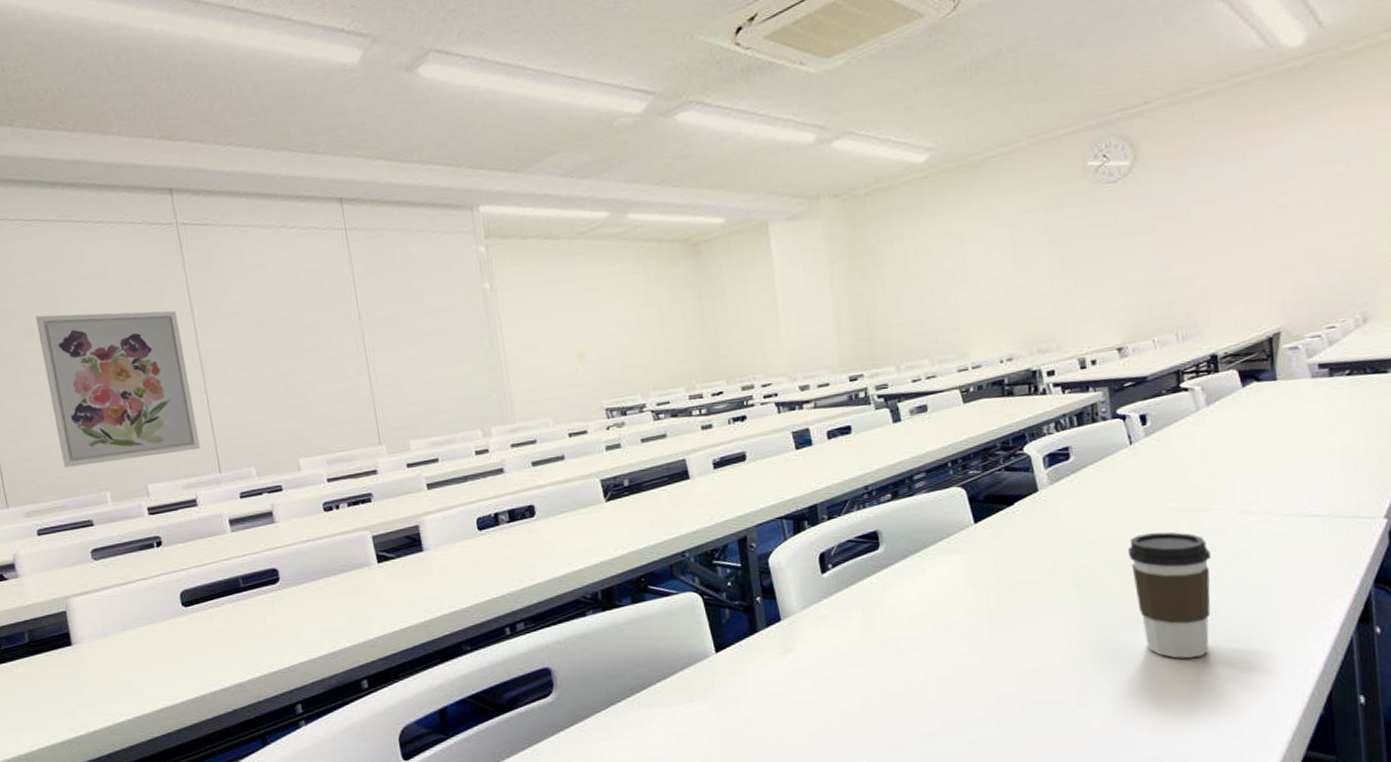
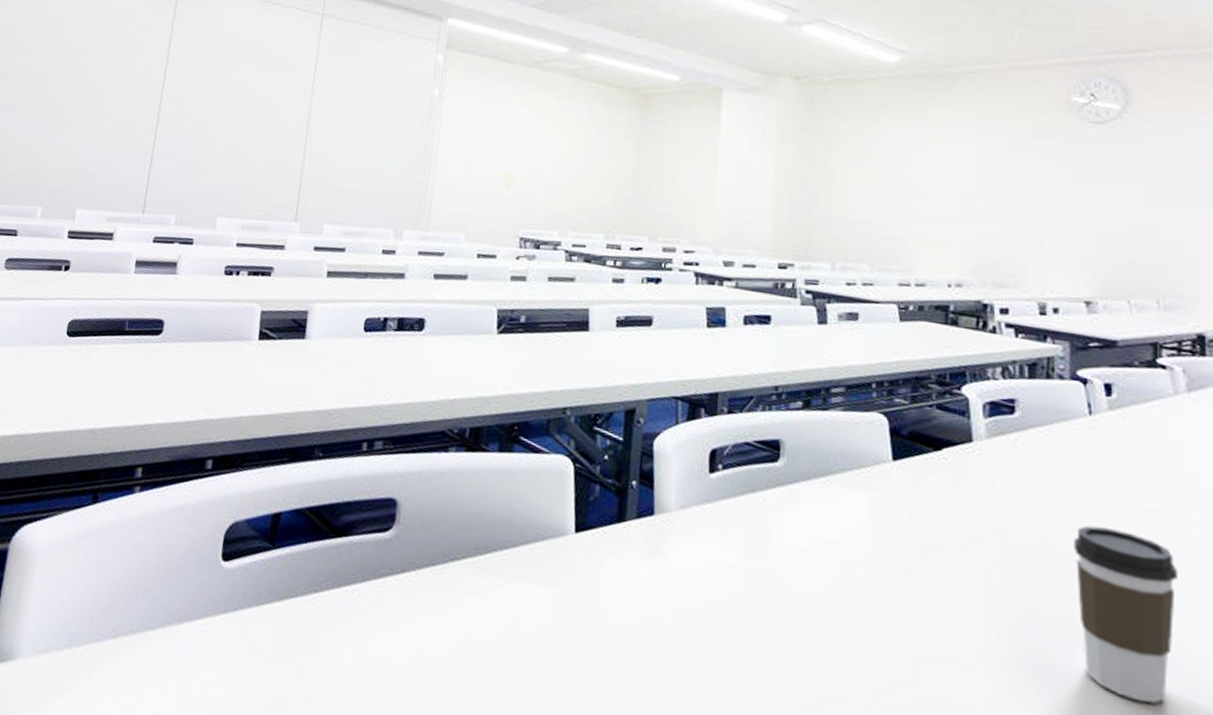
wall art: present [35,311,200,468] -> none [11,35,154,187]

